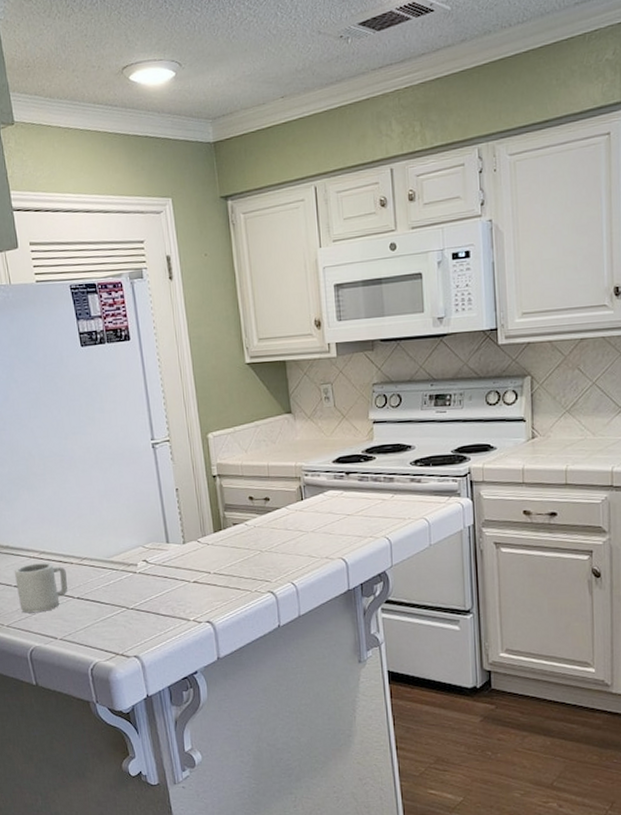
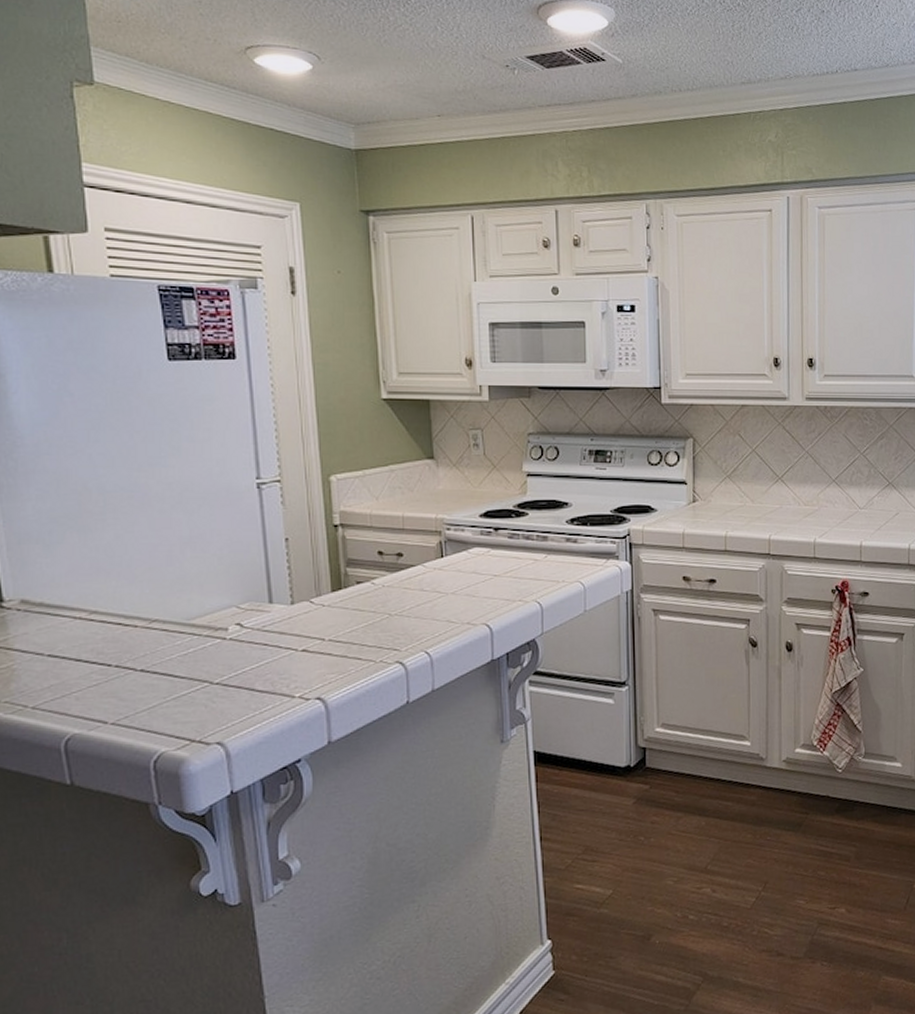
cup: present [14,563,68,613] -> none [48,625,128,691]

